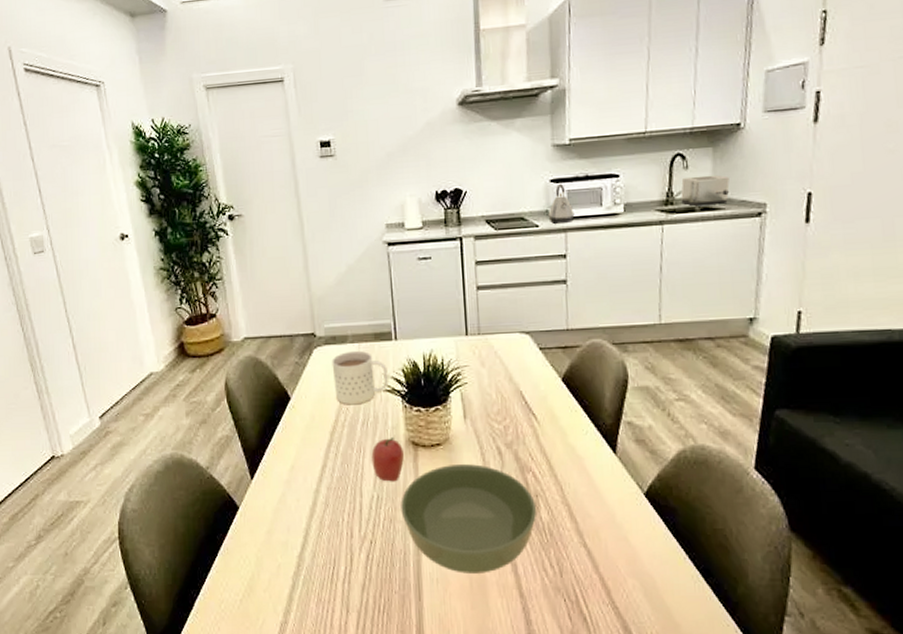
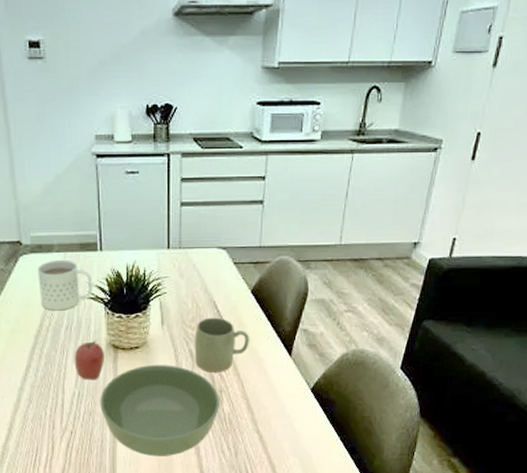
mug: none [501,409,565,473] -> present [194,317,250,373]
kettle: present [548,183,575,224] -> none [252,106,277,146]
toaster: present [681,174,730,206] -> none [372,109,415,137]

